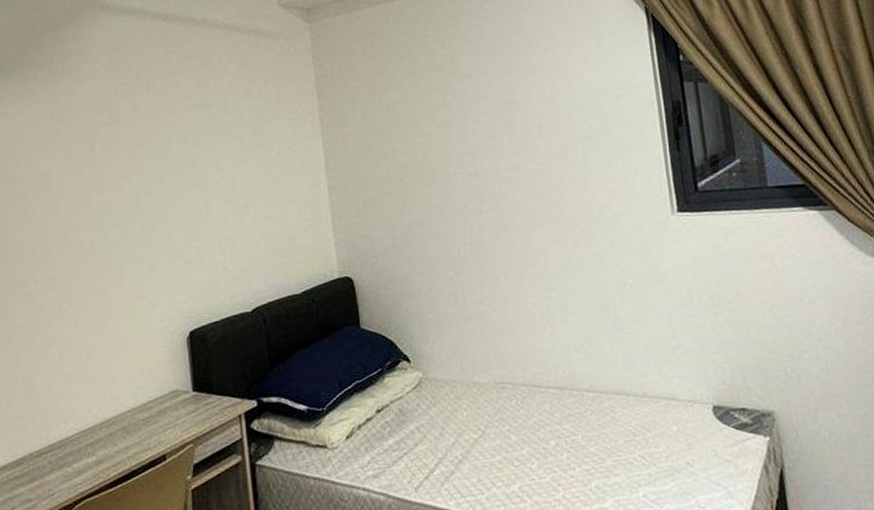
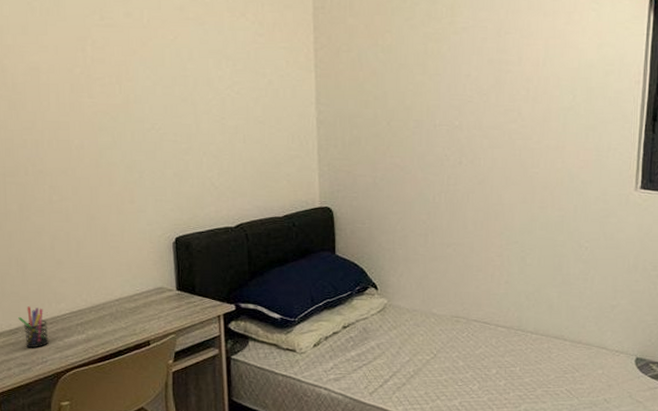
pen holder: none [24,430,56,481] -> present [18,306,49,348]

